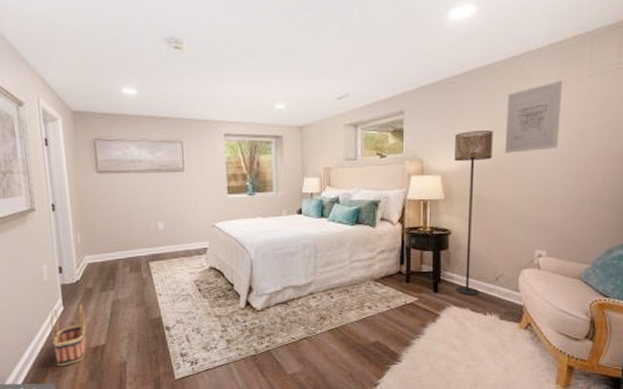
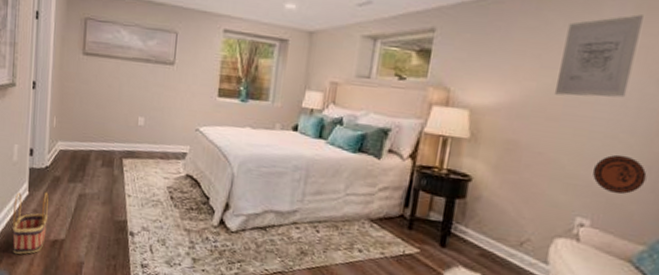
floor lamp: present [455,130,493,296] -> none [467,62,544,259]
decorative plate: none [542,194,583,227] -> present [592,154,647,195]

